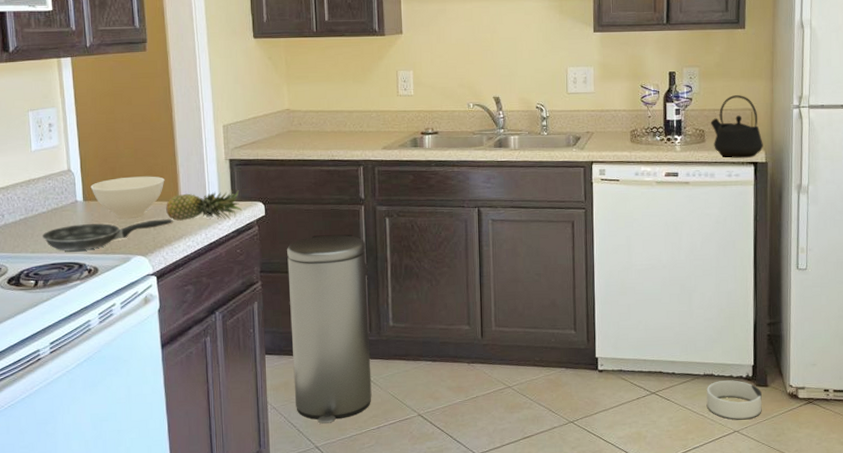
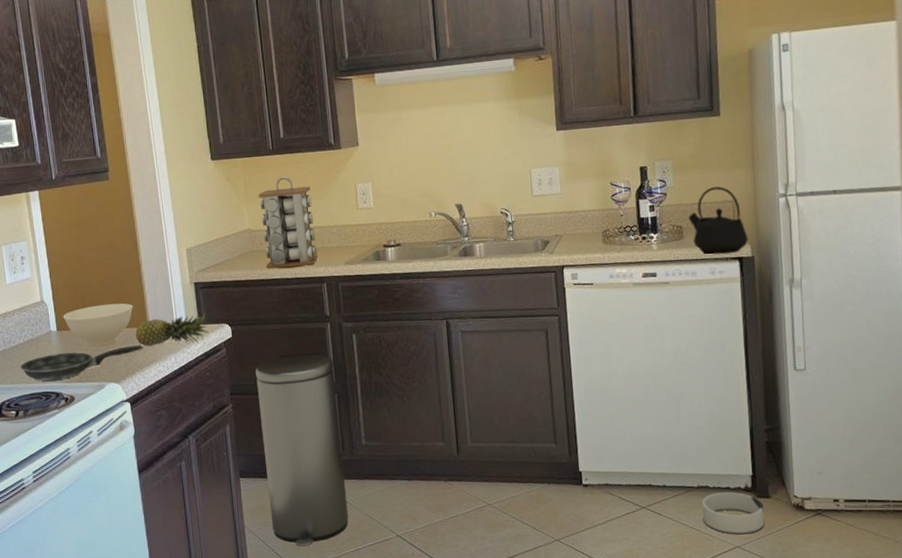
spice rack: none [300,59,356,151] -> present [258,176,318,269]

